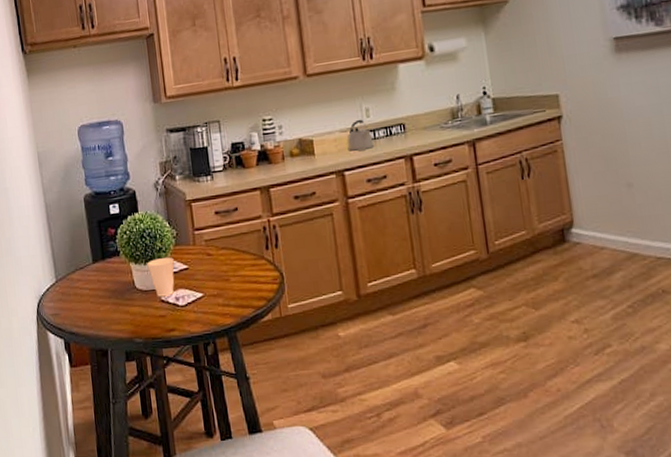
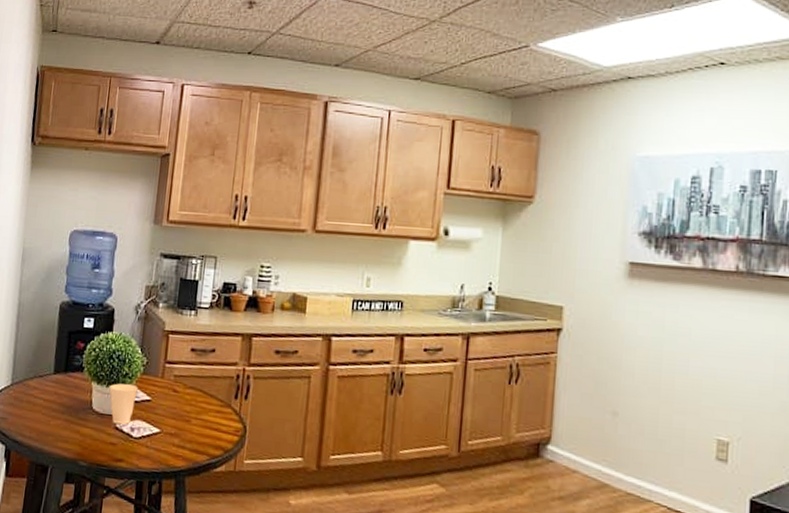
kettle: present [347,119,374,152] -> none [340,287,368,320]

